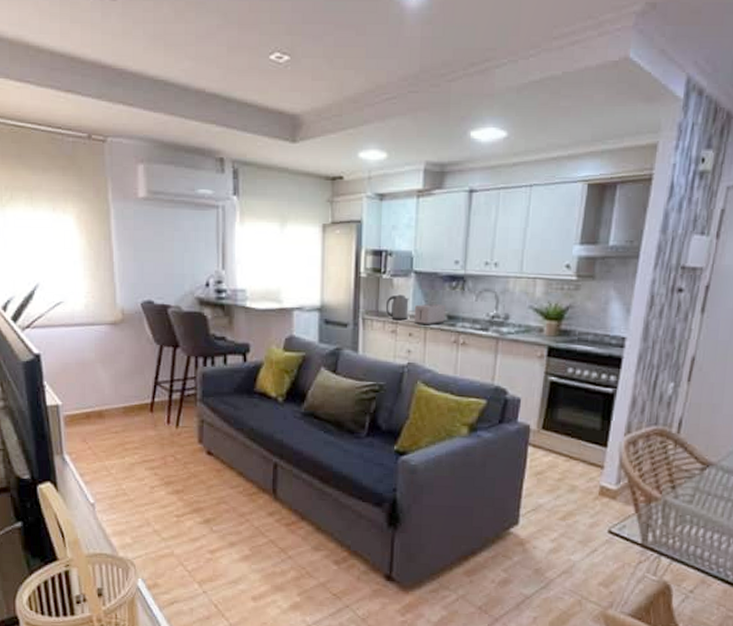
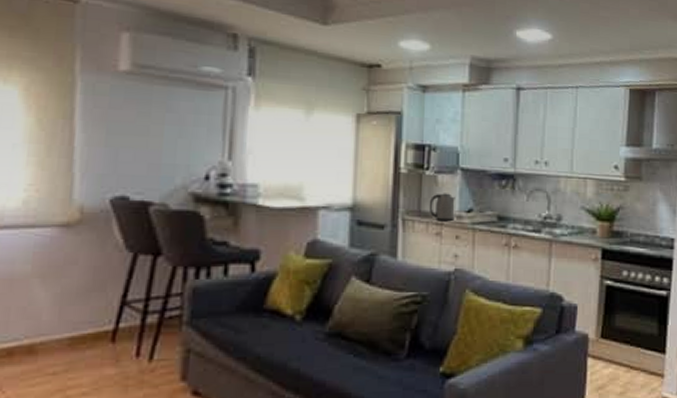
toaster: present [413,303,446,326] -> none [460,203,495,227]

